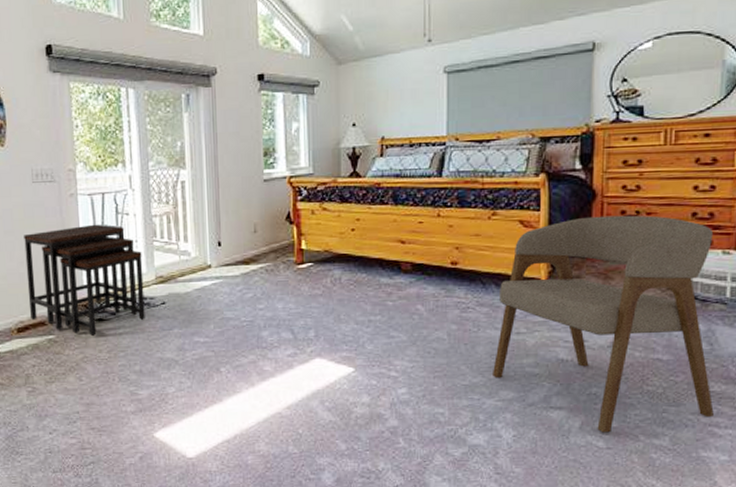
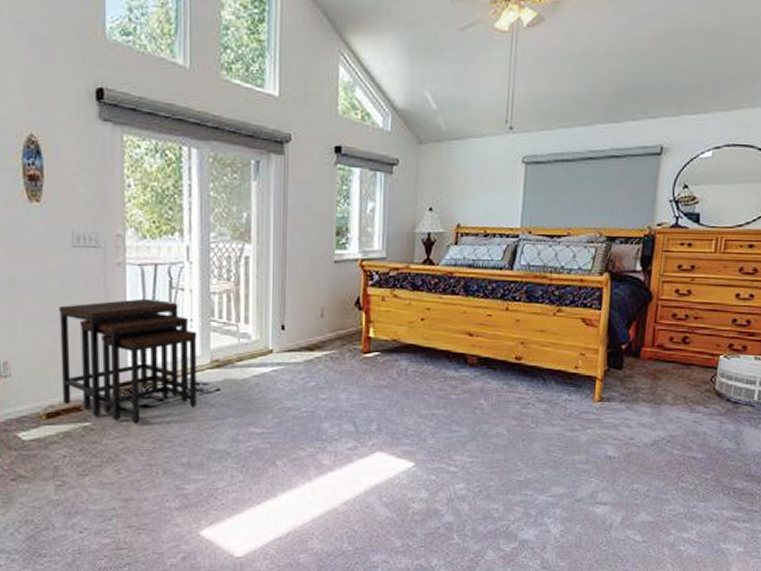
armchair: present [493,215,714,433] -> none [546,318,749,527]

